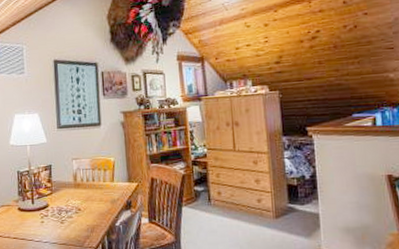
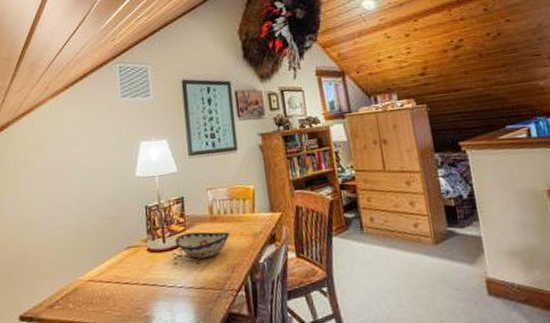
decorative bowl: none [42,196,91,219] -> present [174,231,230,258]

